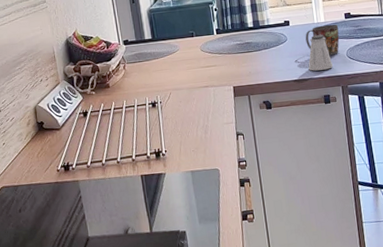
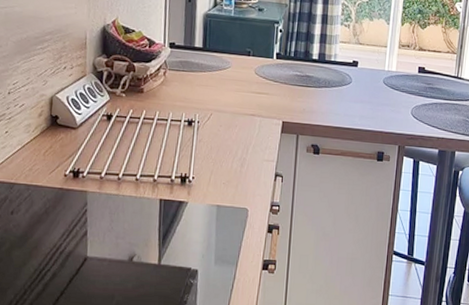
mug: present [305,24,340,55] -> none [371,74,409,110]
saltshaker: present [308,35,333,71] -> none [368,84,394,124]

